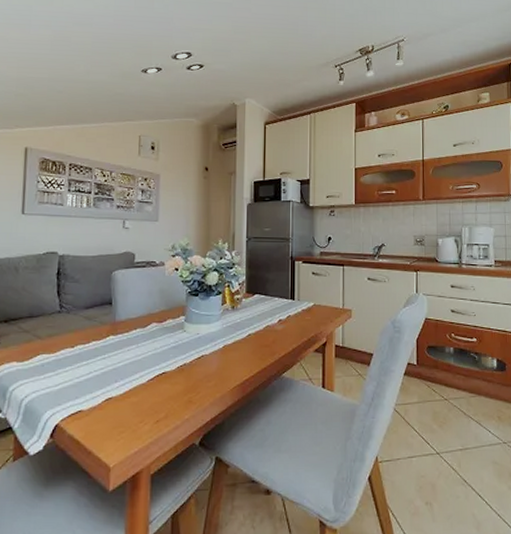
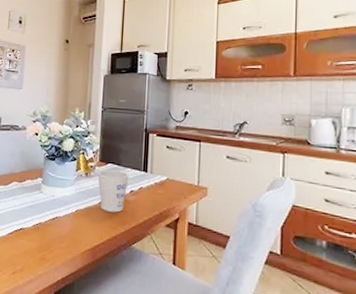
mug: none [245,301,277,344] -> present [97,169,129,213]

